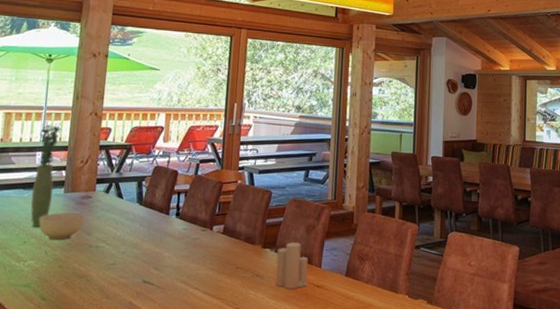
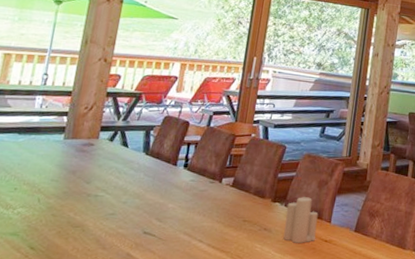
vase: present [30,121,62,227] -> none [24,65,66,173]
bowl: present [39,212,85,240] -> none [33,159,85,188]

